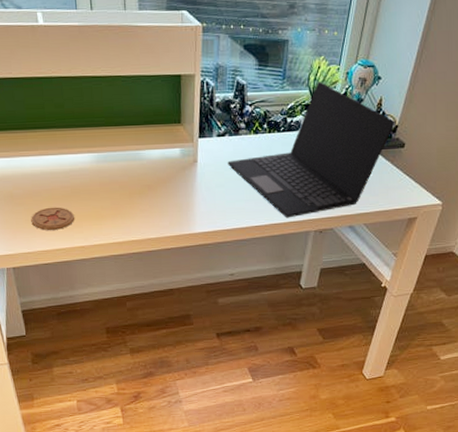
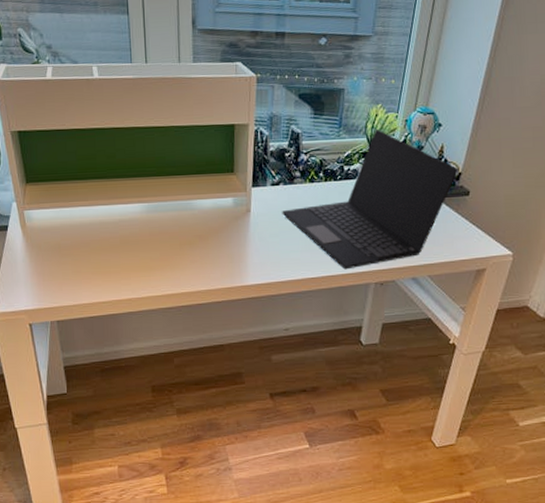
coaster: present [31,207,74,230] -> none [78,258,122,282]

